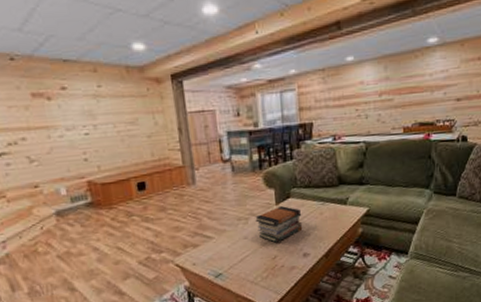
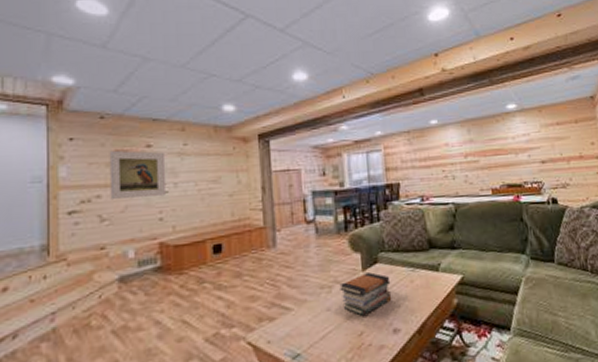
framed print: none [25,93,88,142] -> present [109,150,167,200]

